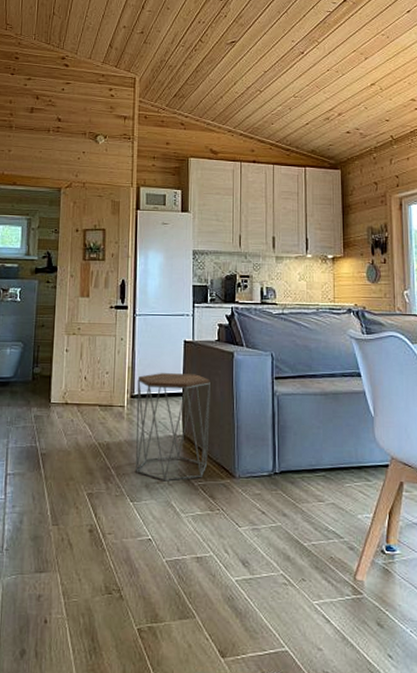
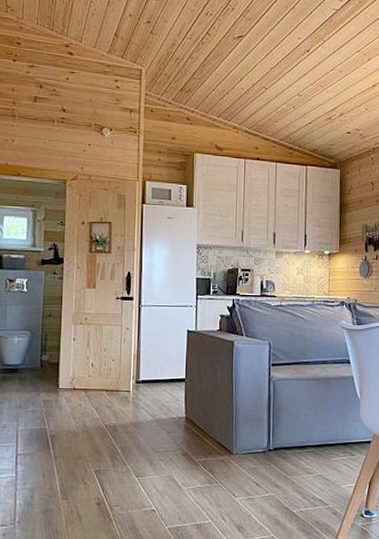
side table: present [136,373,210,482] -> none [141,360,212,459]

